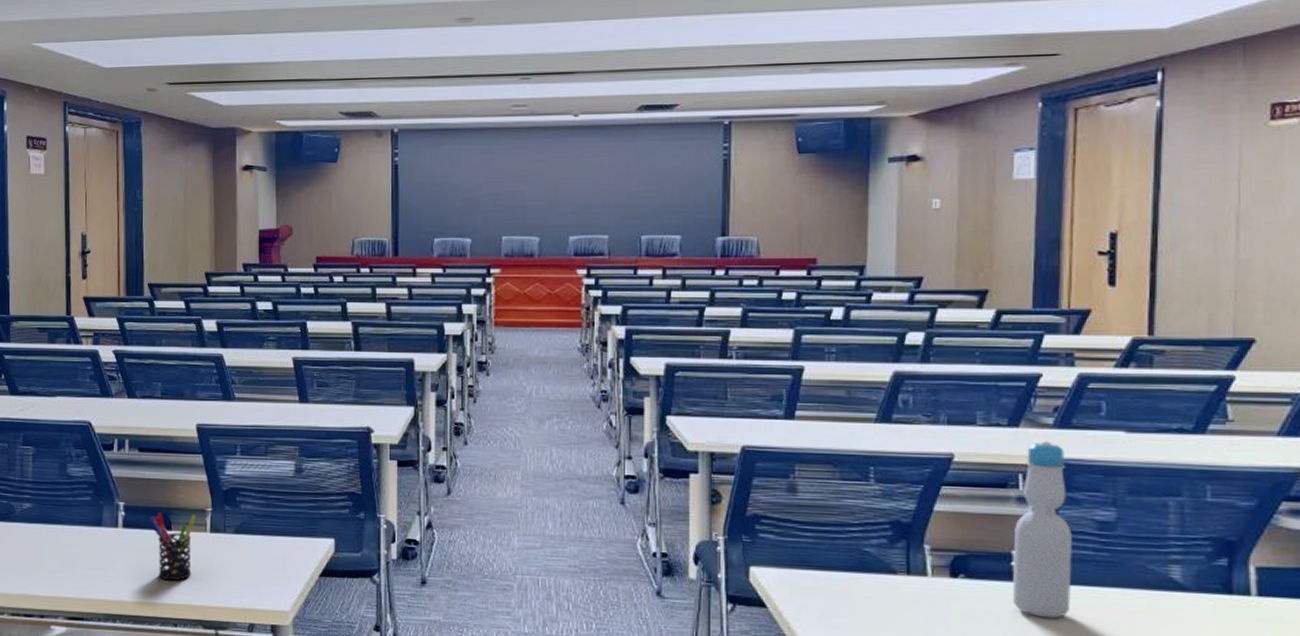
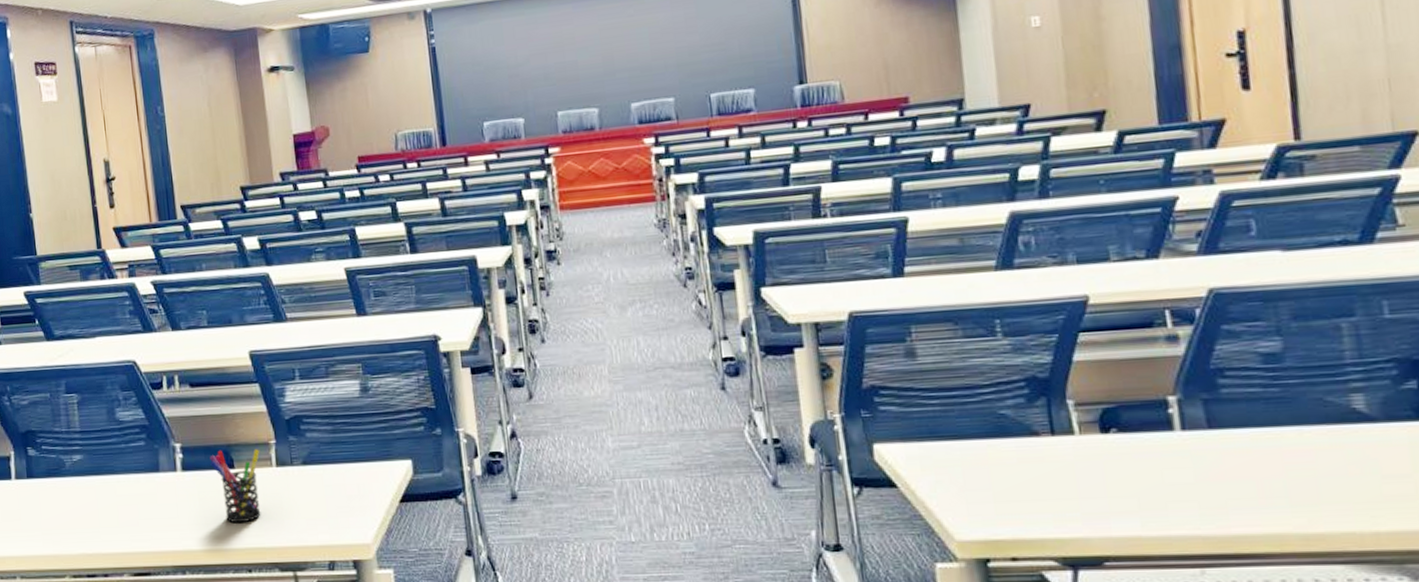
bottle: present [1012,441,1072,619] -> none [1167,270,1242,468]

